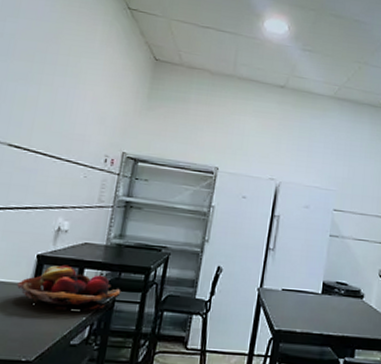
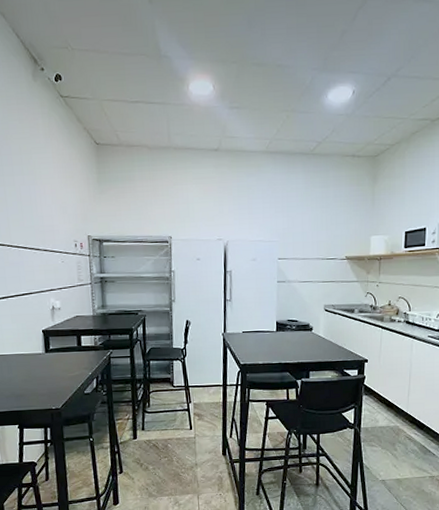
fruit basket: present [17,264,121,311] -> none [34,335,114,370]

